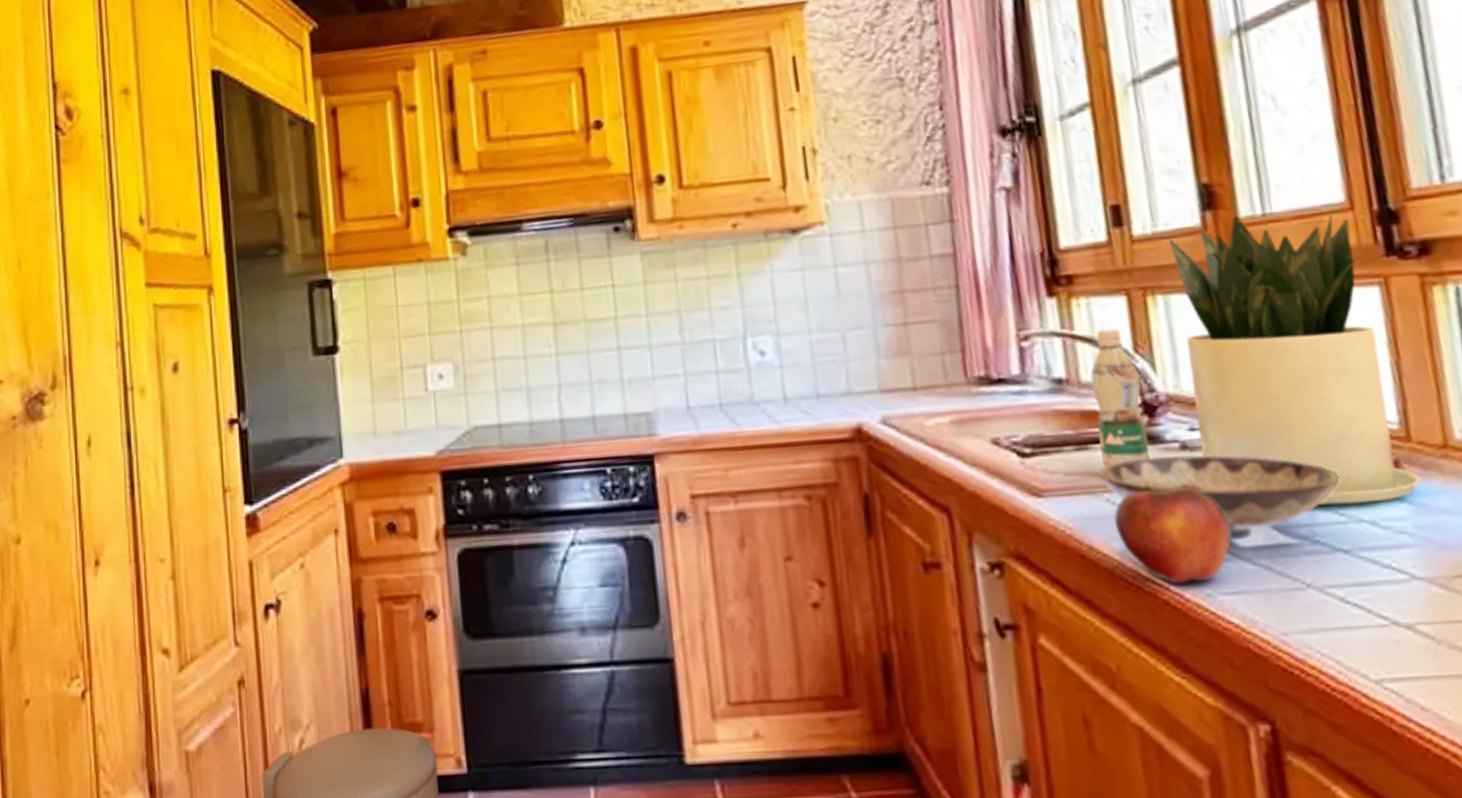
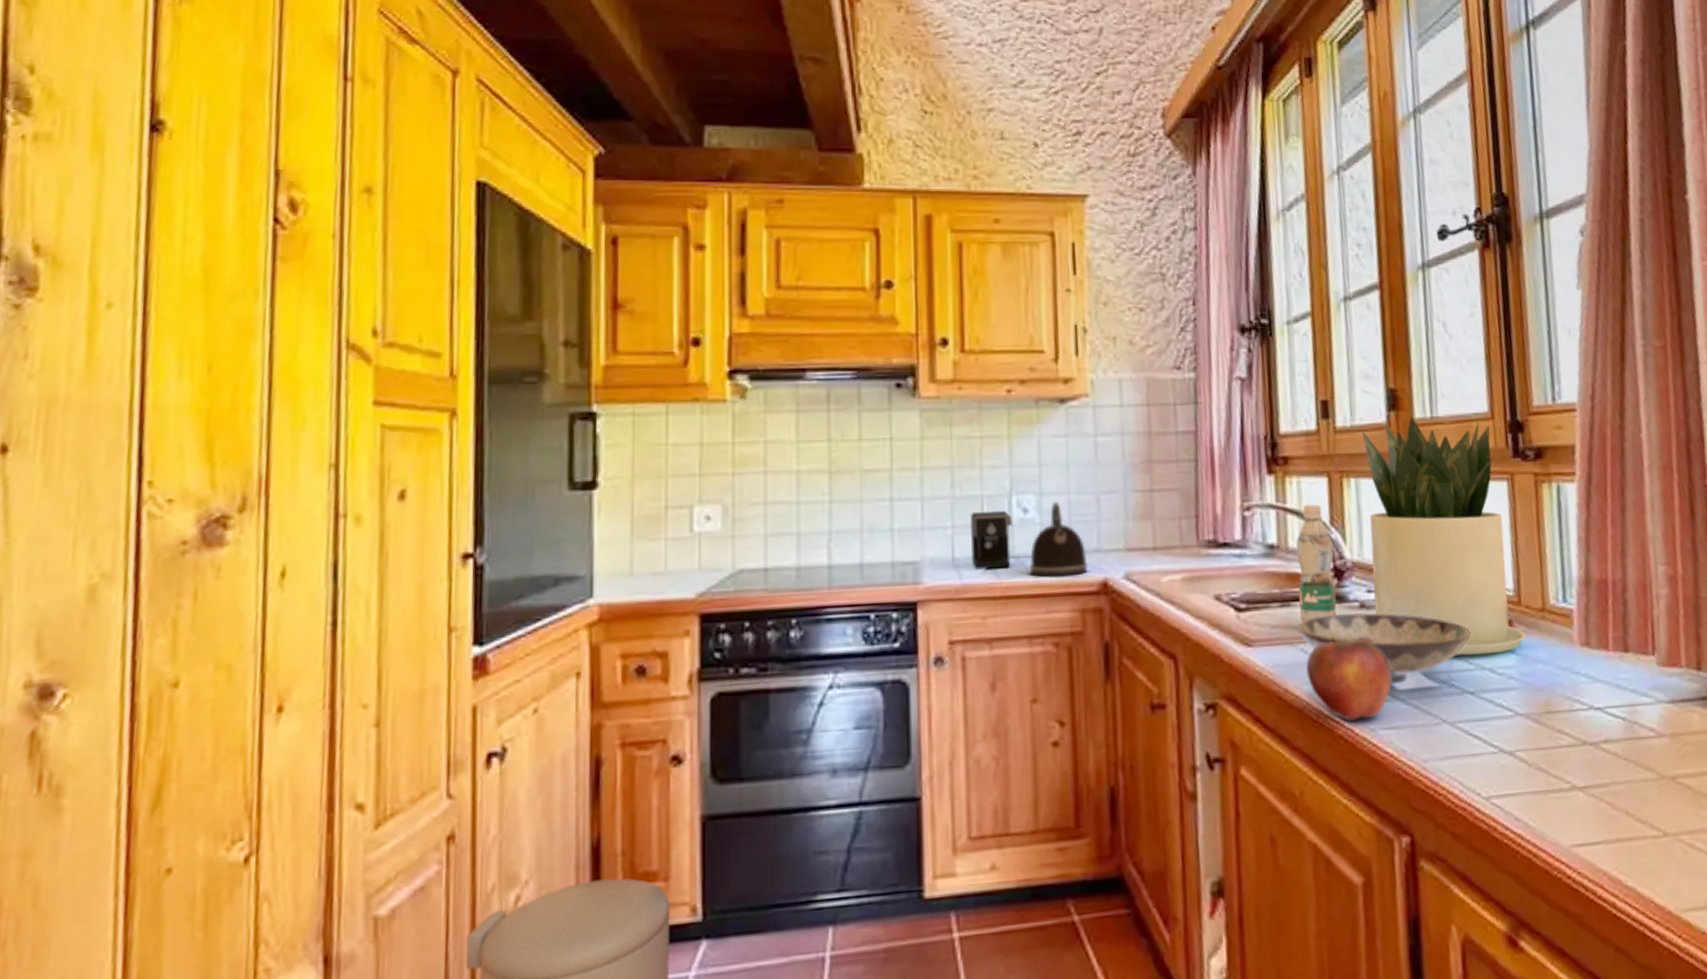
coffee maker: none [703,355,773,420] -> present [970,511,1032,571]
kettle: none [771,341,838,426] -> present [1029,501,1088,578]

